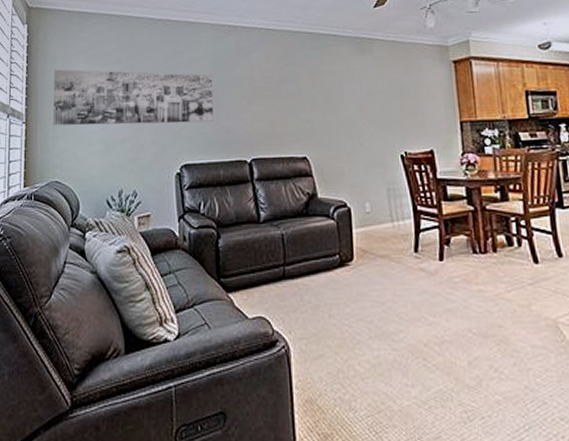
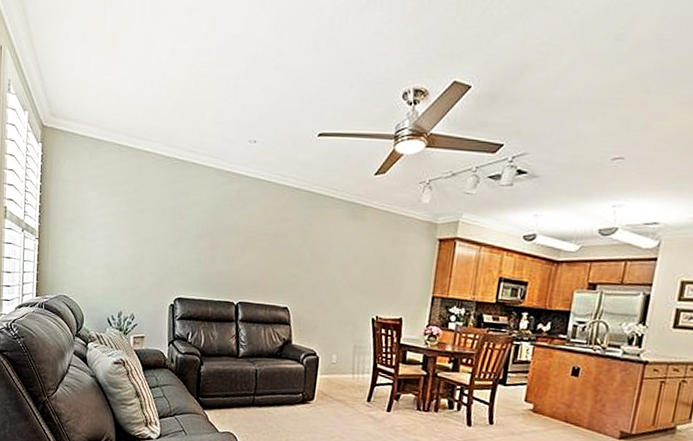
wall art: present [53,69,214,126] -> none [63,192,212,263]

